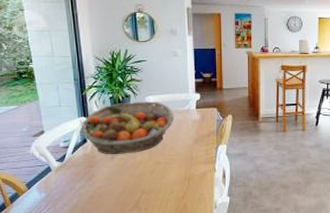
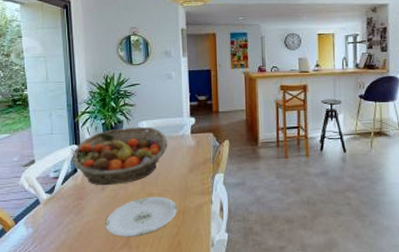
plate: none [115,164,184,200] -> present [105,196,178,237]

